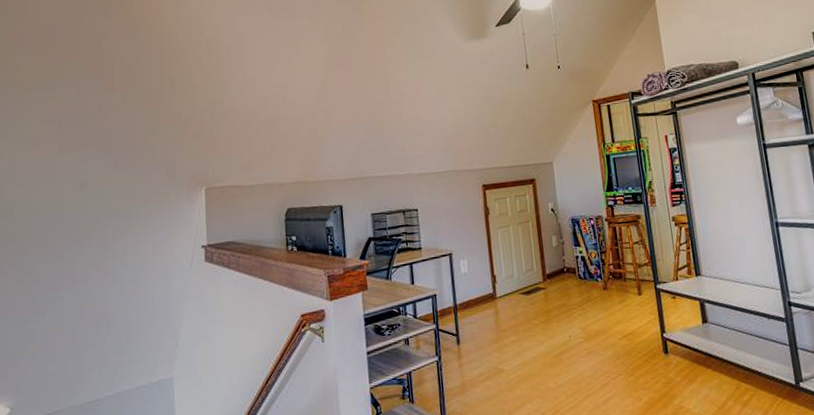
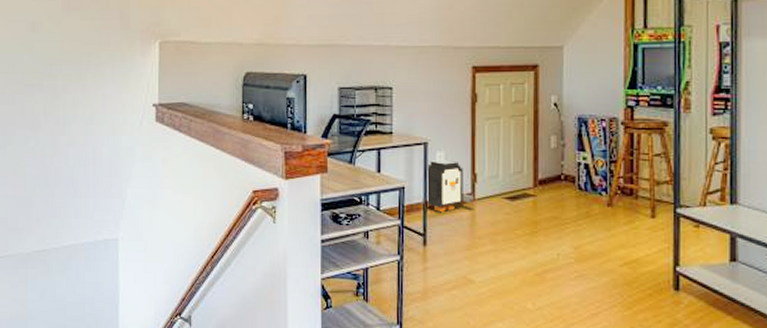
speaker: none [453,266,496,313] -> present [426,159,473,212]

